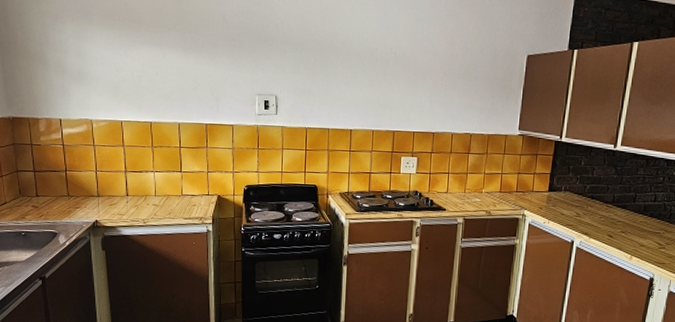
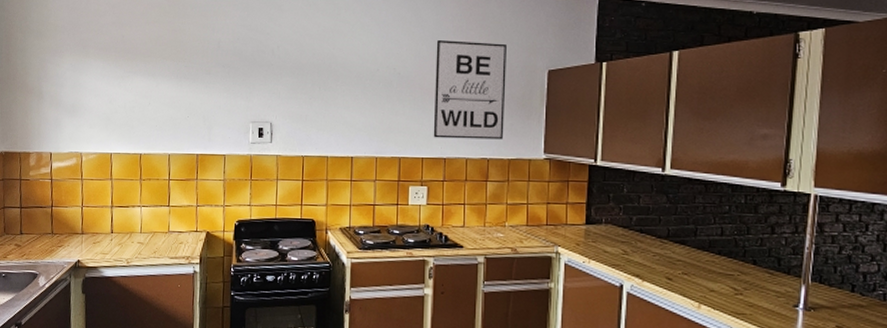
wall art: none [424,23,493,117] -> present [433,40,507,140]

